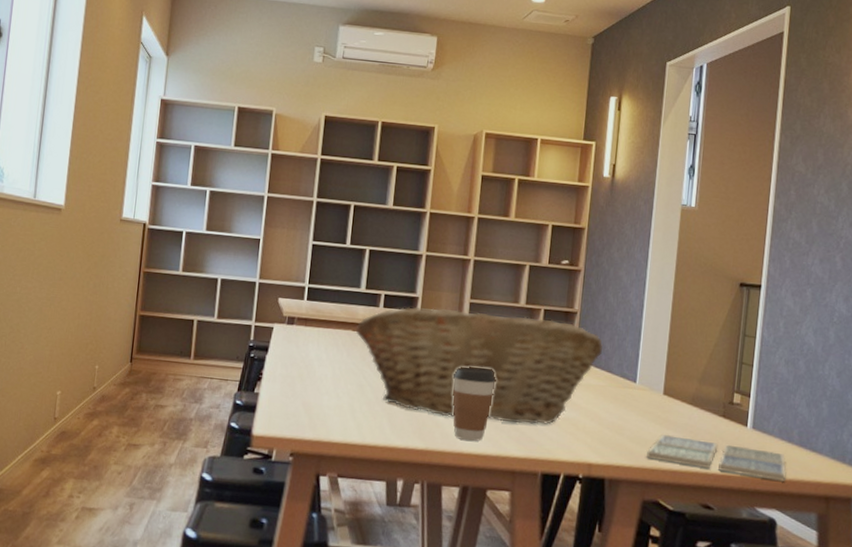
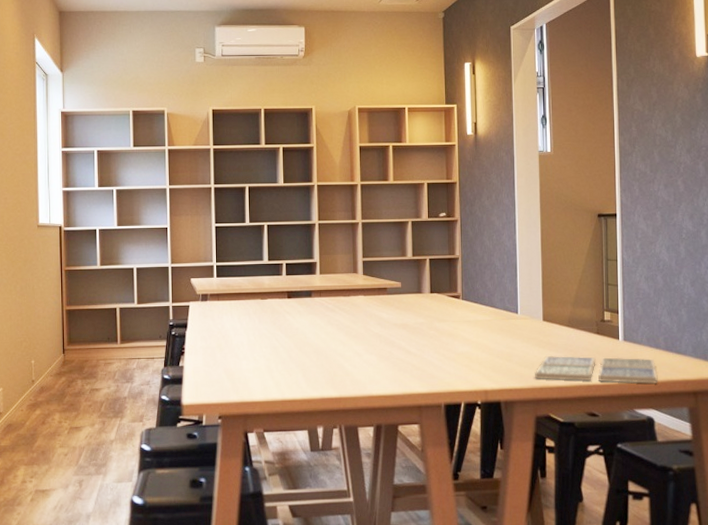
fruit basket: present [356,306,604,425] -> none [264,267,486,365]
coffee cup: present [452,366,496,442] -> none [355,317,394,385]

